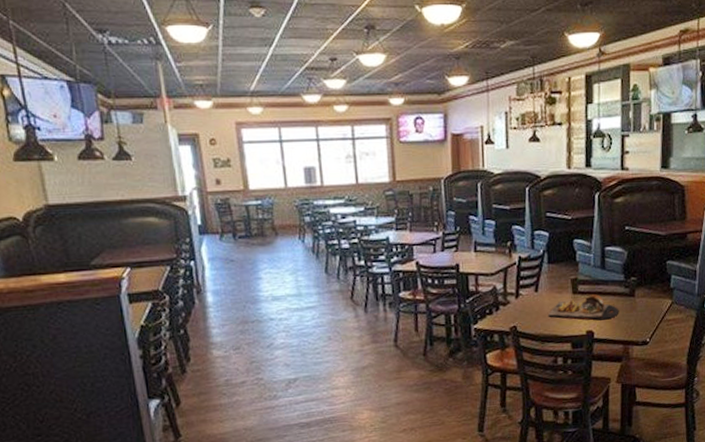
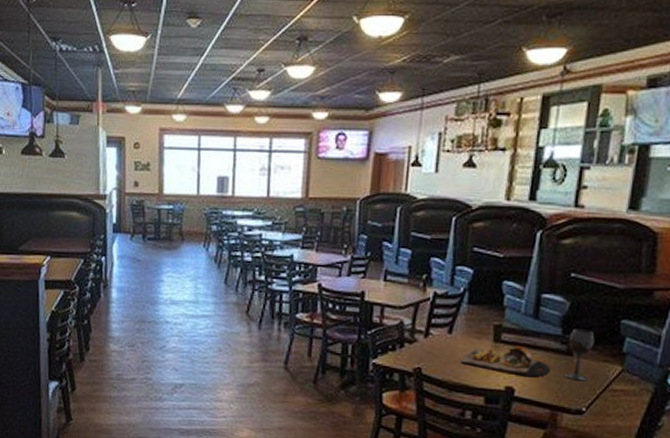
wine glass: none [630,272,649,317] -> present [565,328,595,382]

